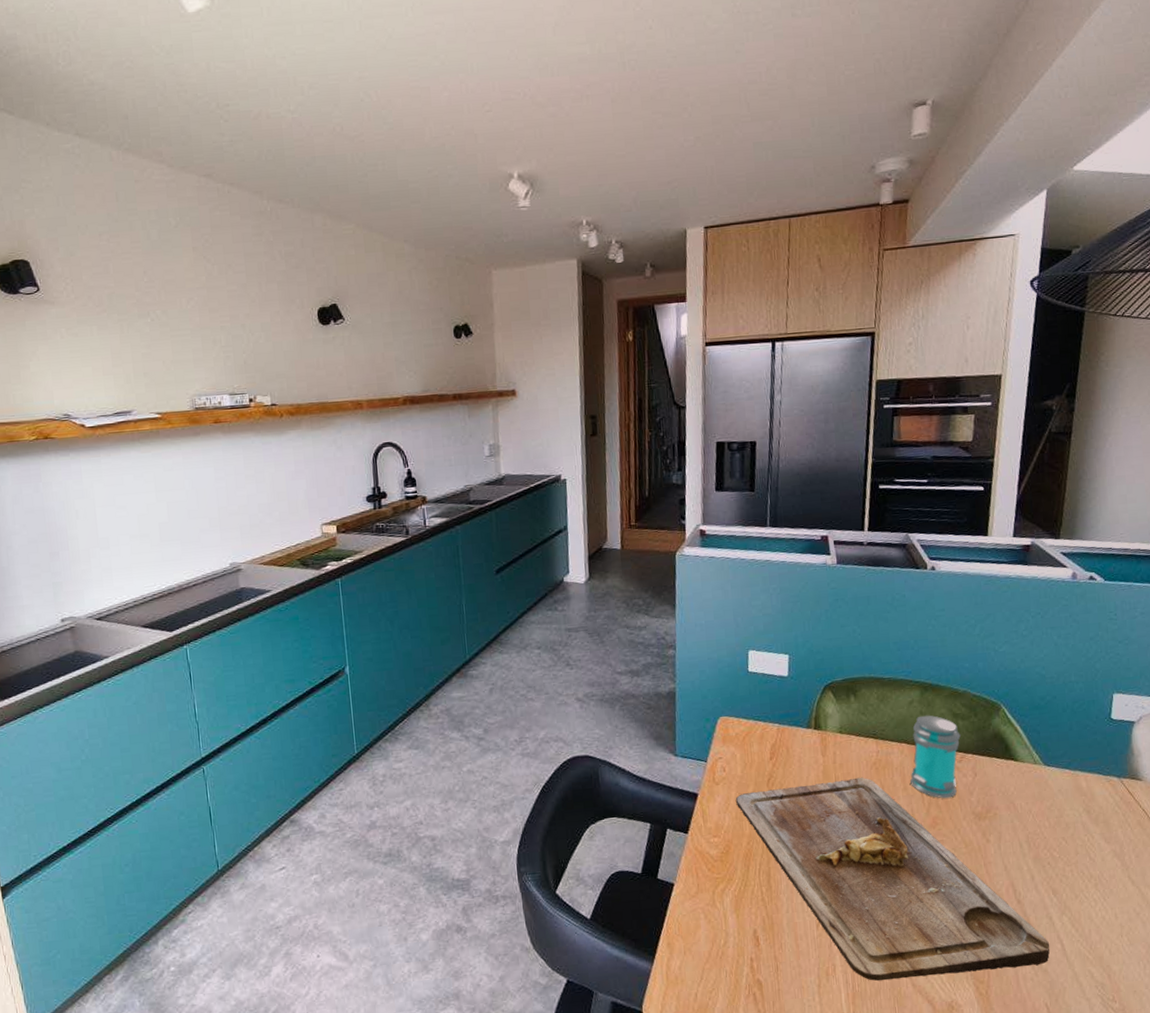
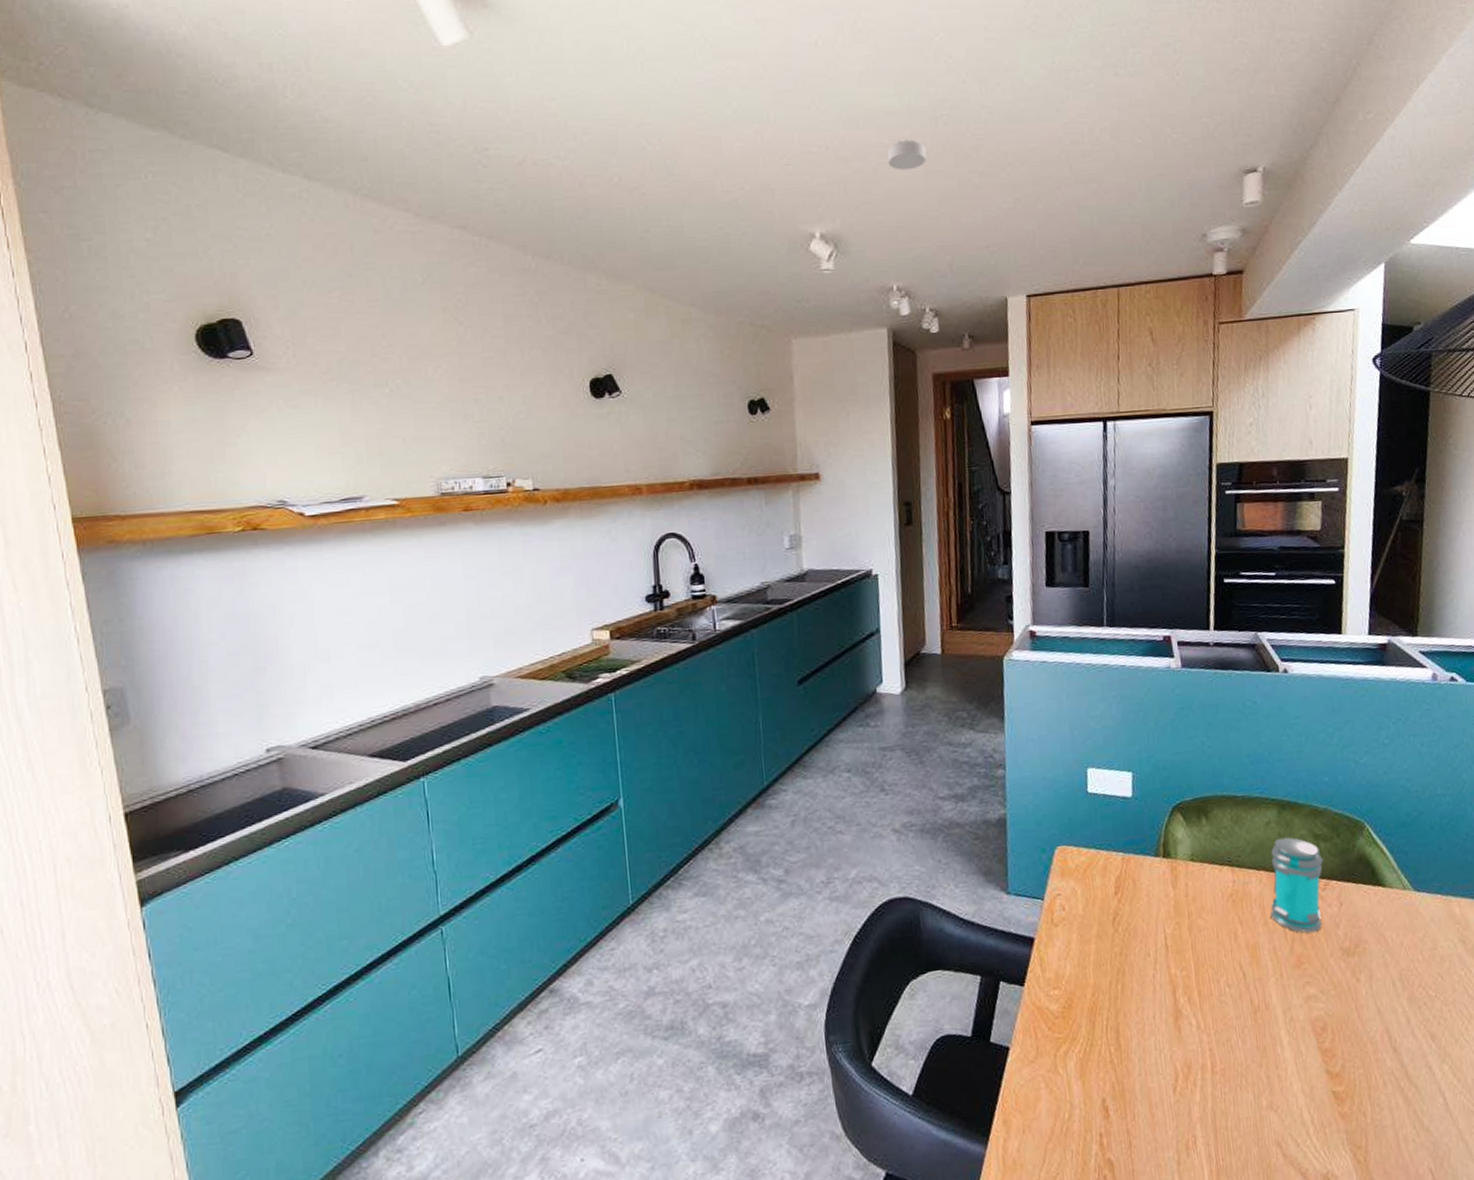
smoke detector: none [579,84,615,113] -> present [887,139,927,170]
cutting board: present [735,777,1050,981] -> none [1077,911,1432,1153]

